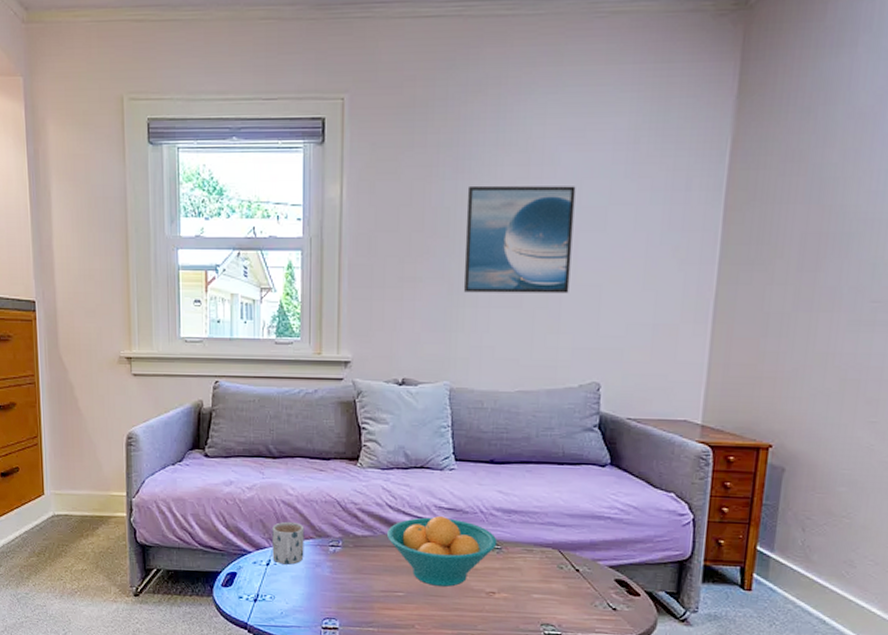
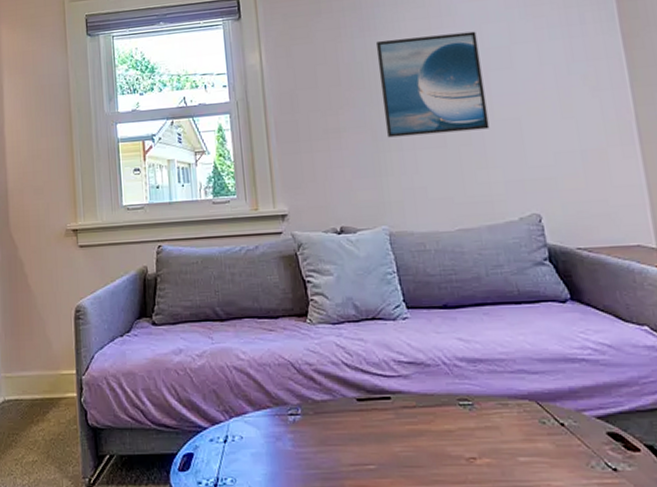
mug: present [272,521,305,565] -> none [226,389,263,440]
fruit bowl: present [386,516,497,587] -> none [346,372,468,454]

